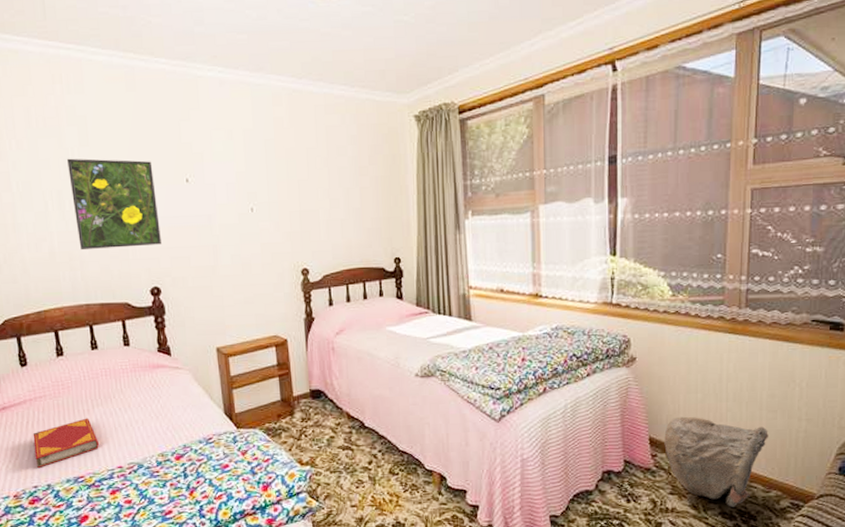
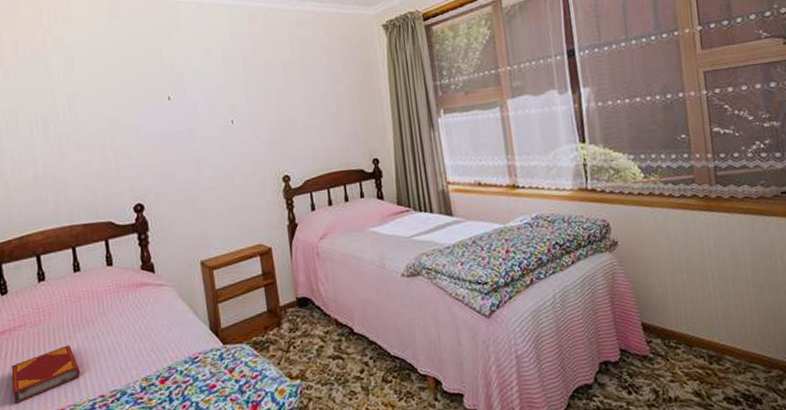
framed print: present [67,158,161,251] -> none [53,82,144,173]
bag: present [664,416,768,507] -> none [656,298,760,392]

